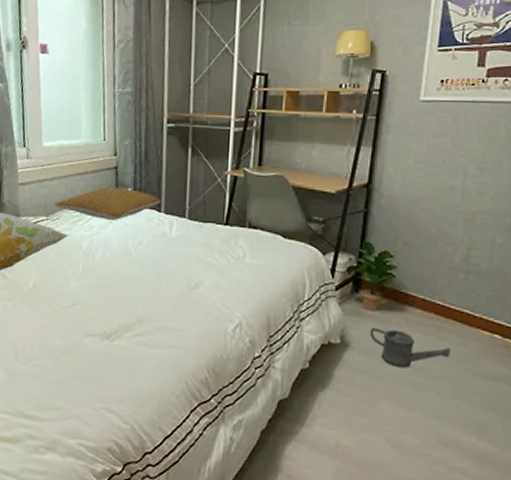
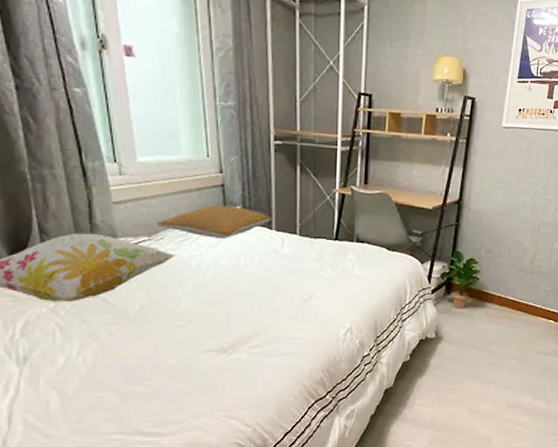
watering can: present [370,327,450,369] -> none [458,322,518,353]

